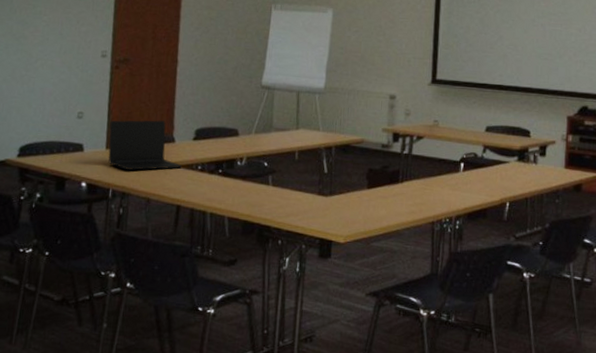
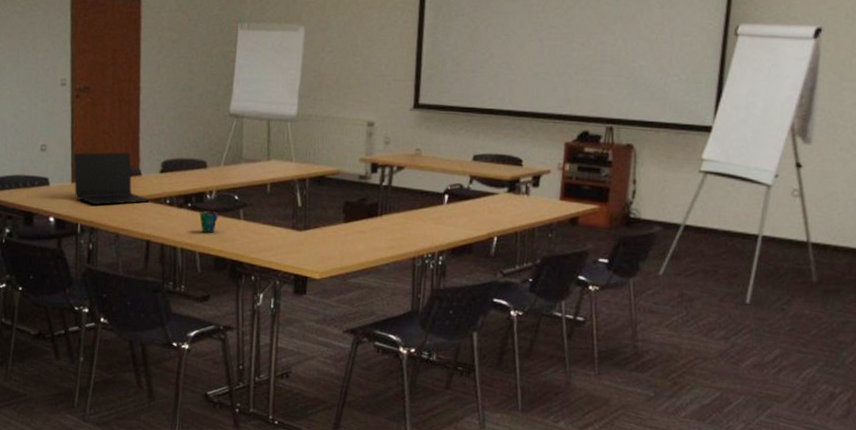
cup: none [229,177,248,199] -> present [199,211,218,234]

